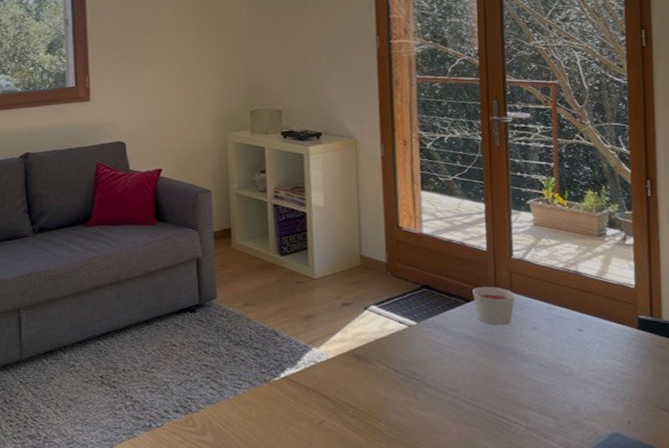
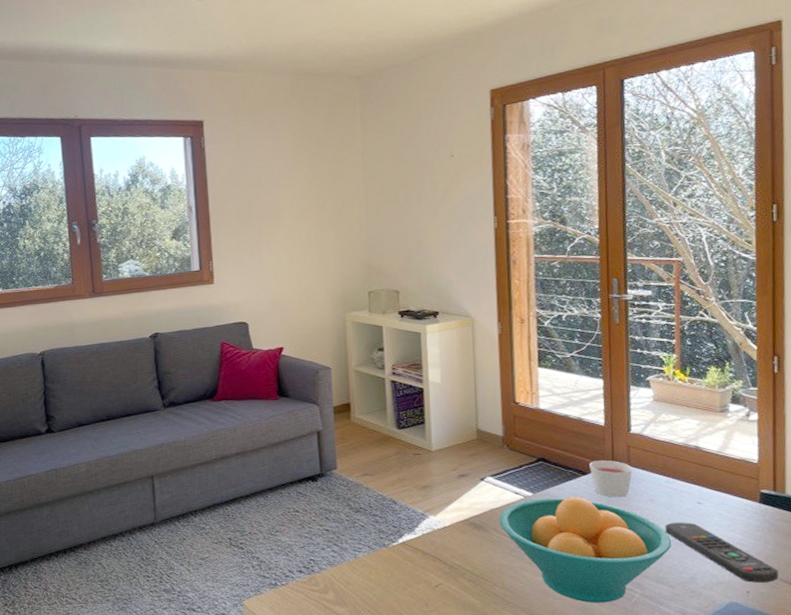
fruit bowl: none [383,325,555,438] -> present [498,497,672,603]
remote control: none [547,350,658,412] -> present [665,522,779,583]

